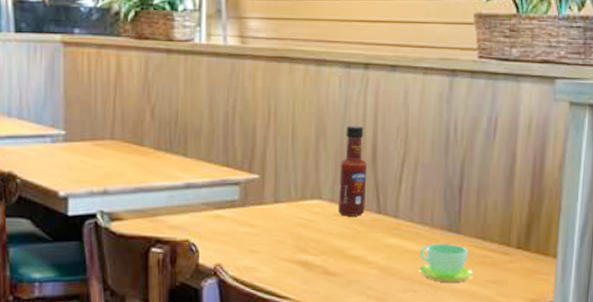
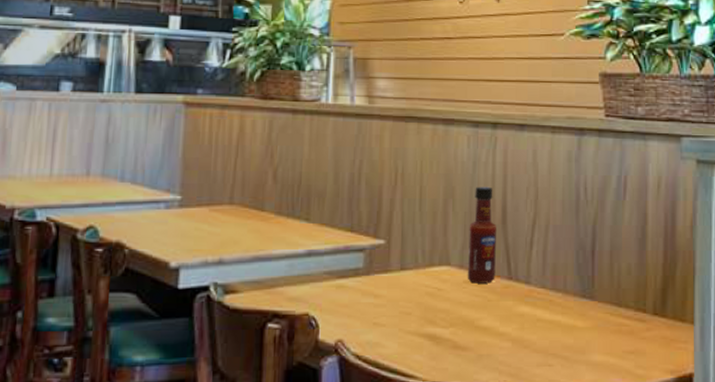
cup: present [418,243,474,282] -> none [552,310,610,354]

